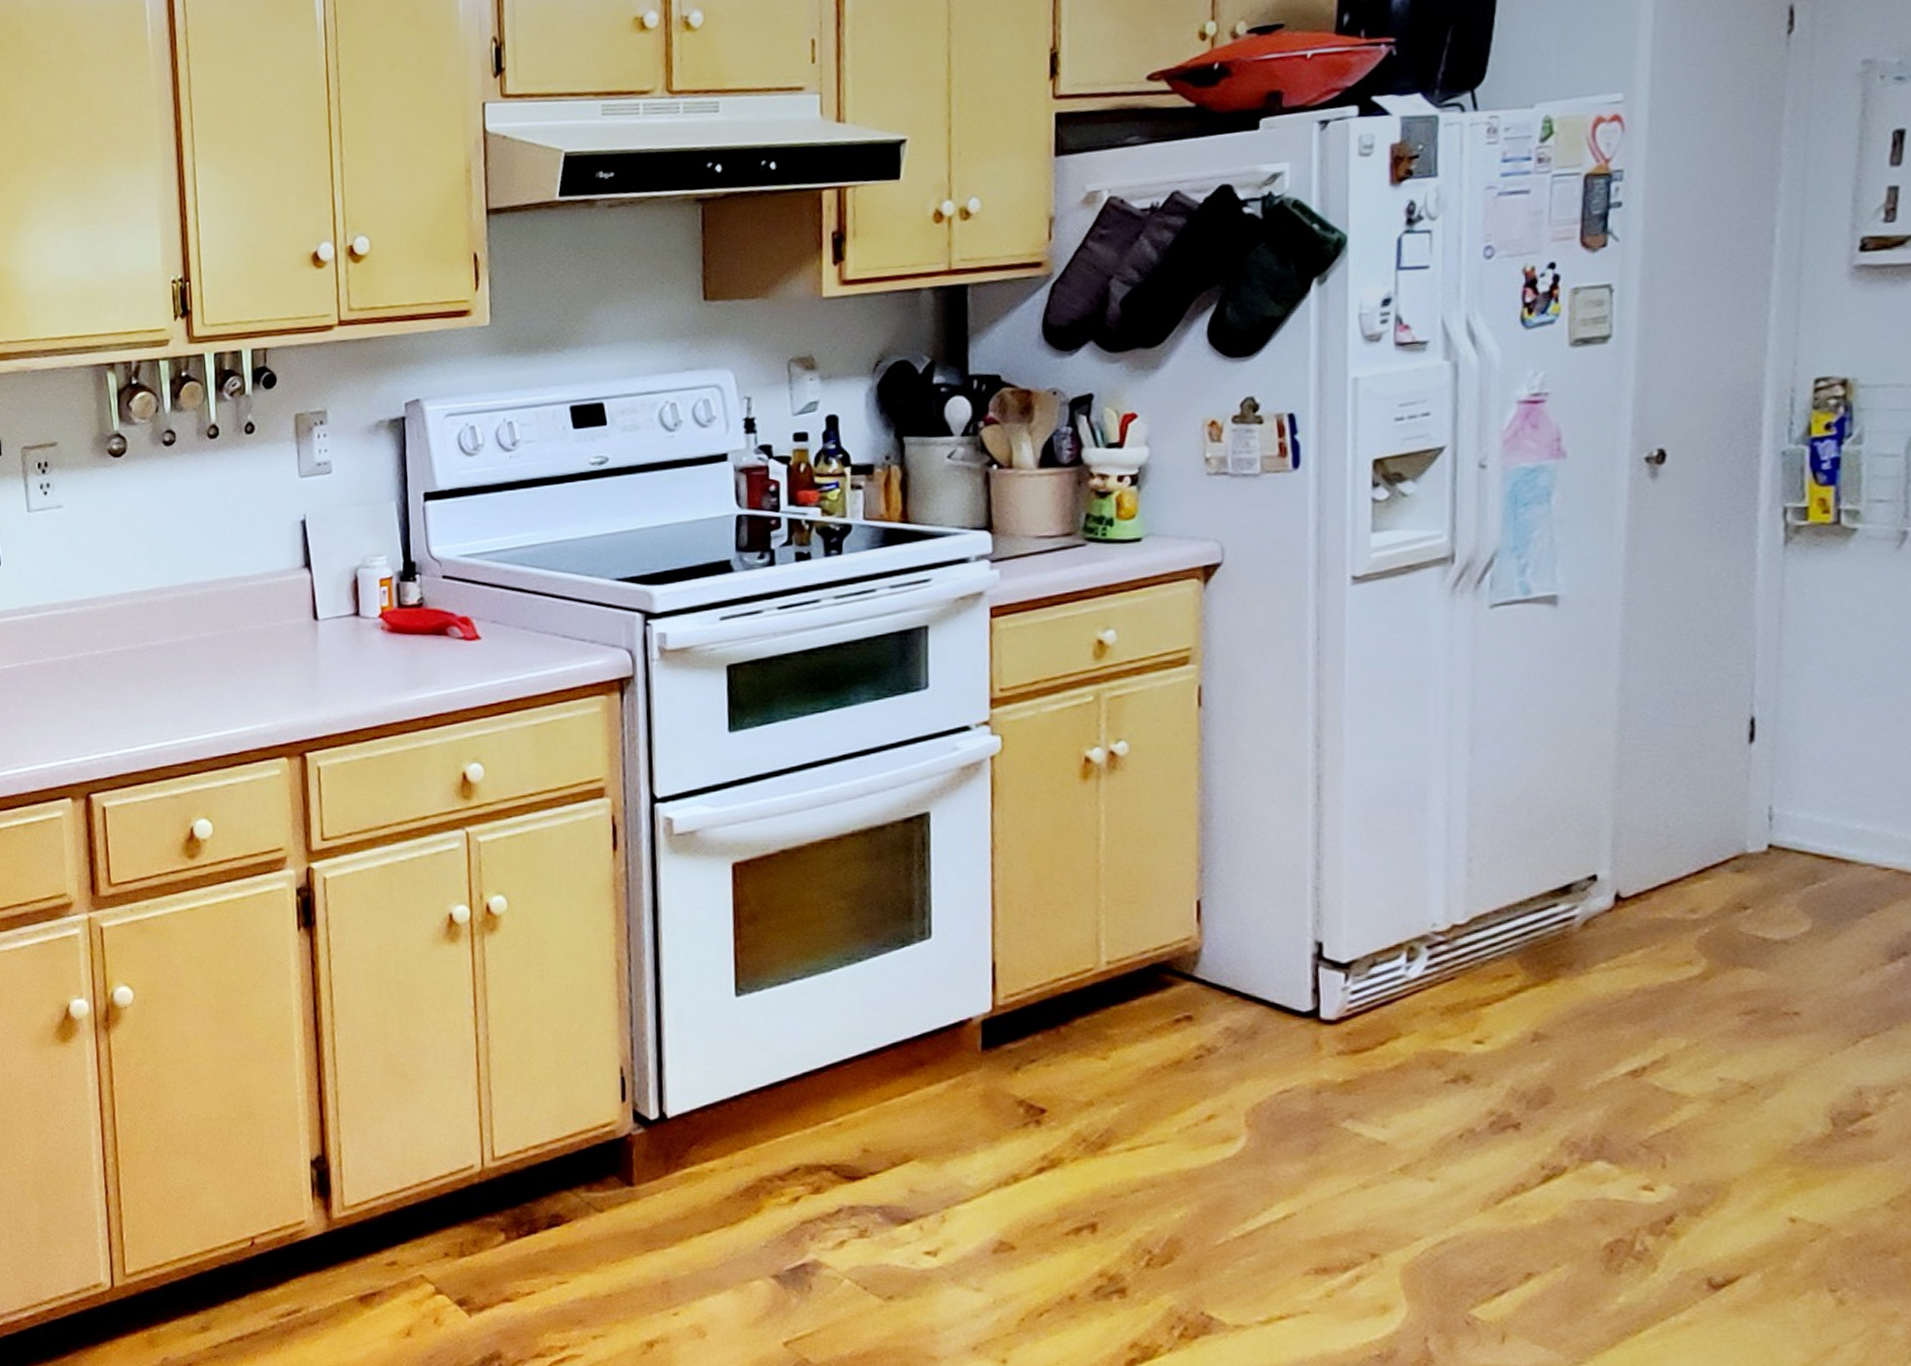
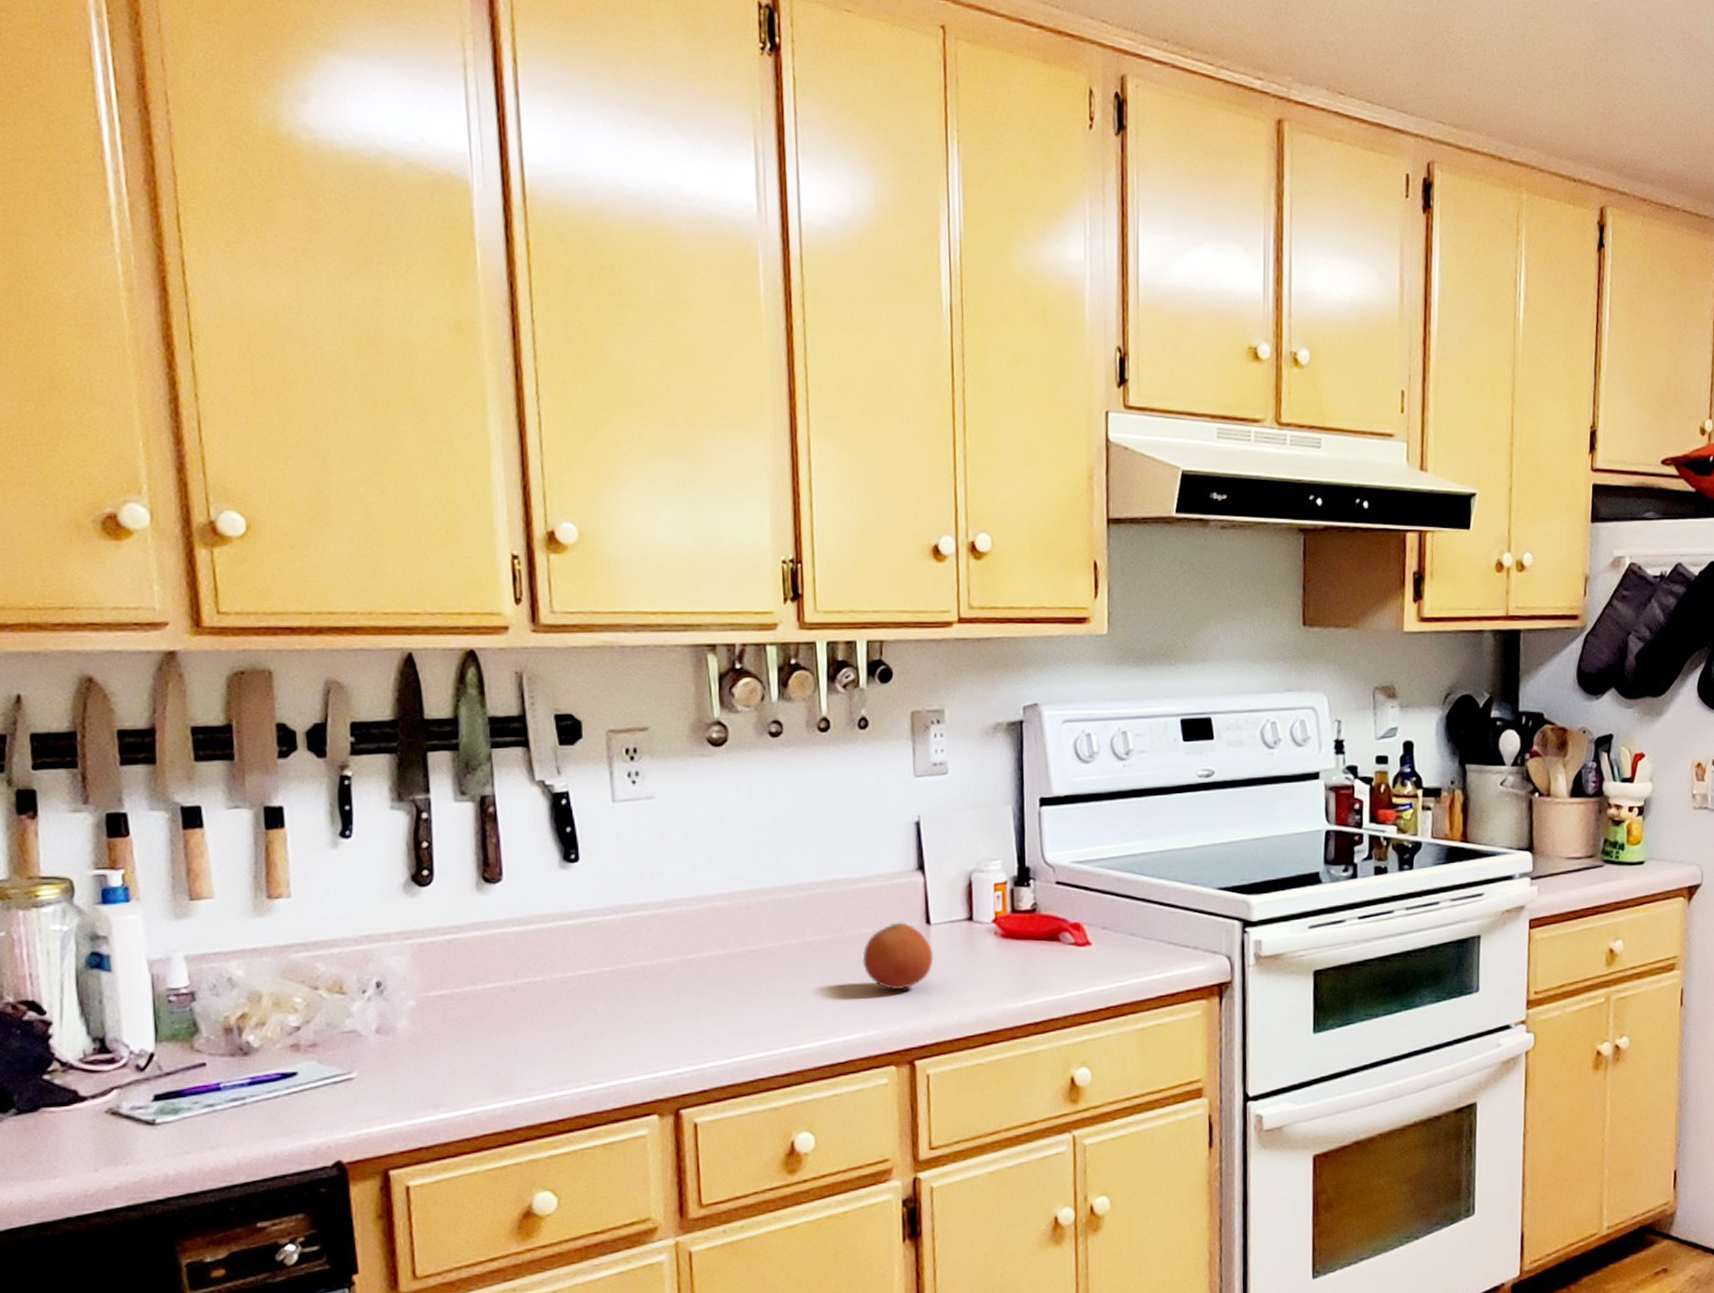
fruit: none [253,618,322,683] -> present [862,922,933,990]

